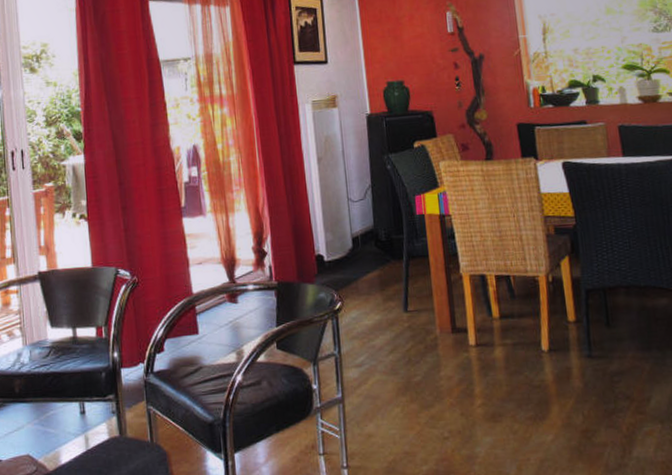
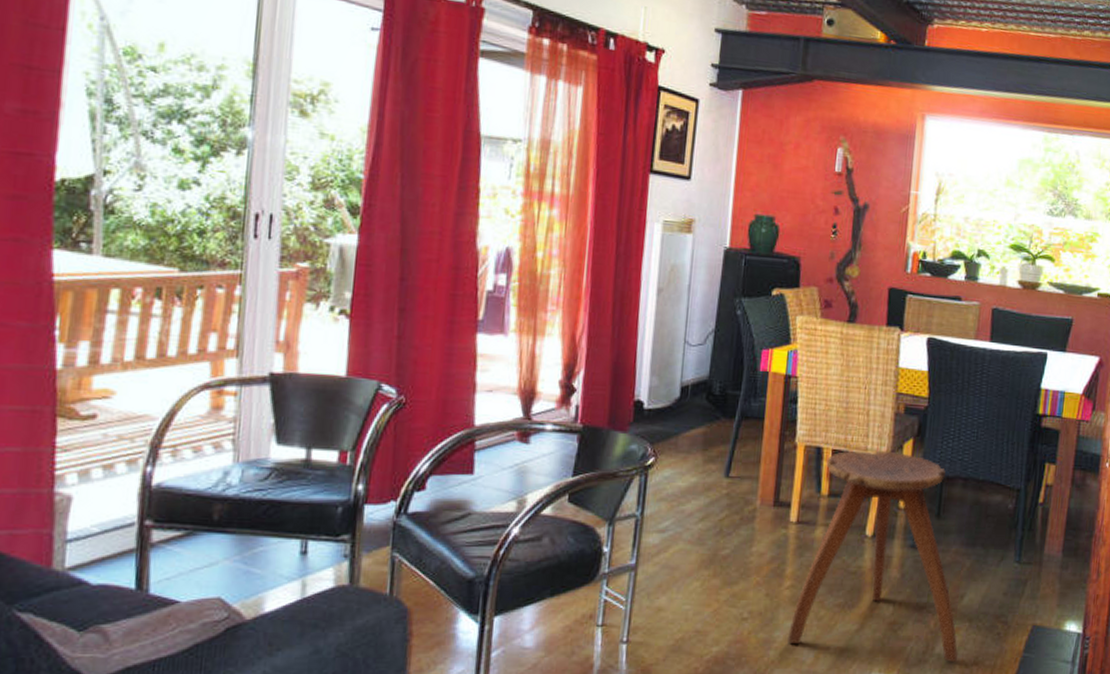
stool: none [488,271,658,464] -> present [787,450,959,662]

